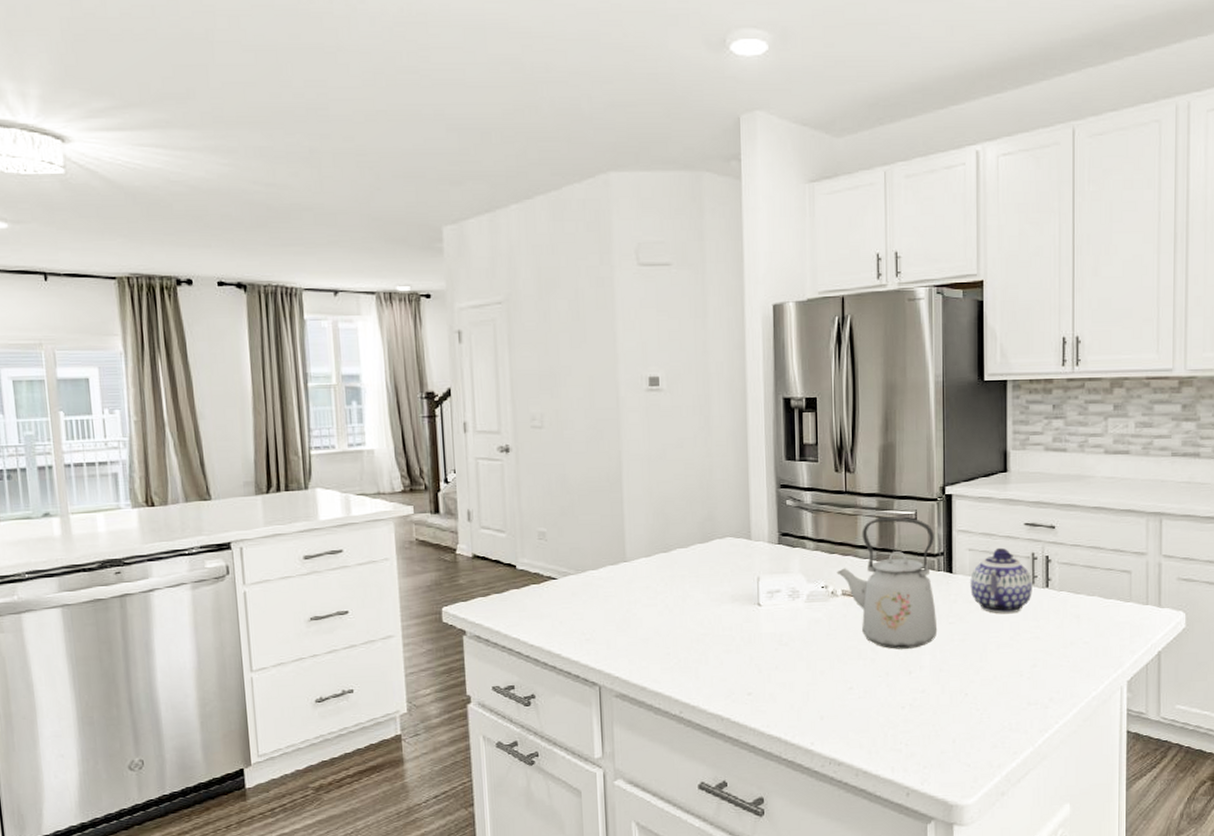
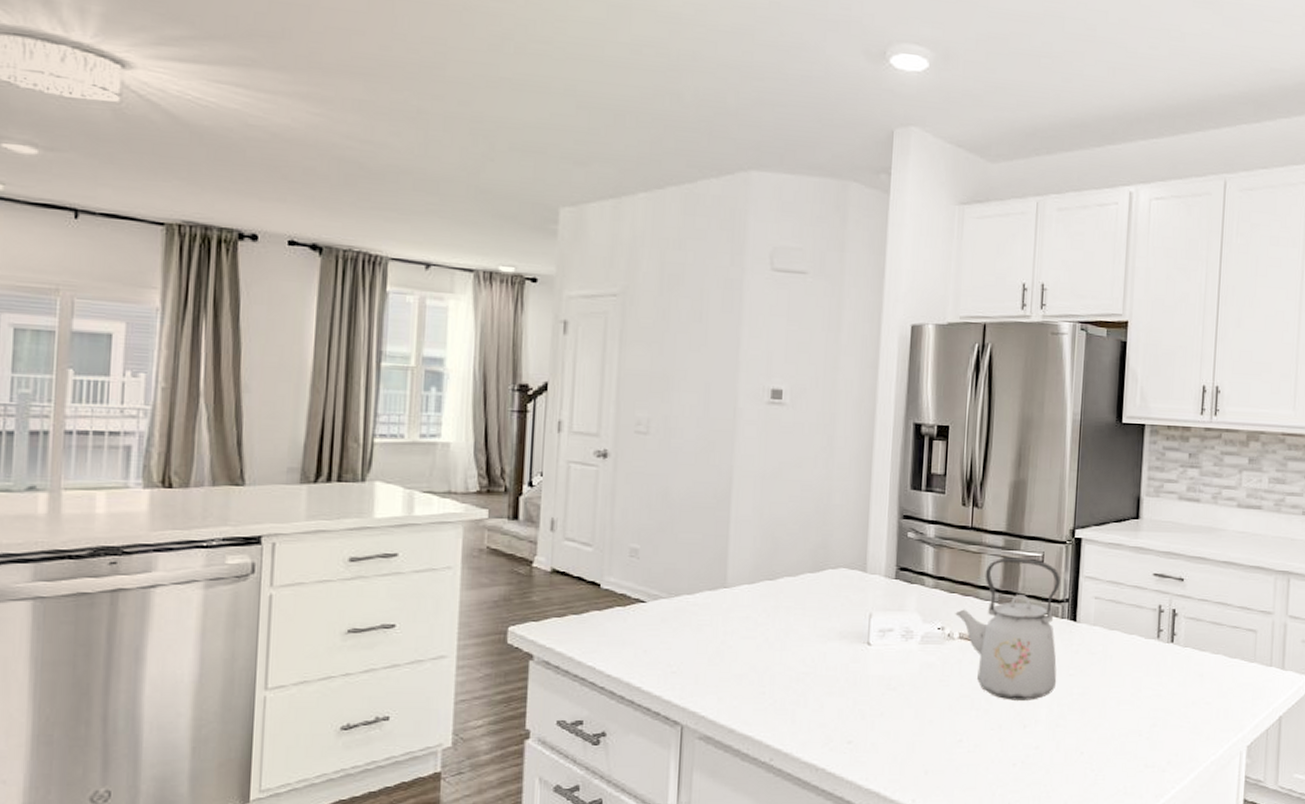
teapot: present [970,547,1032,614] -> none [1094,597,1158,668]

